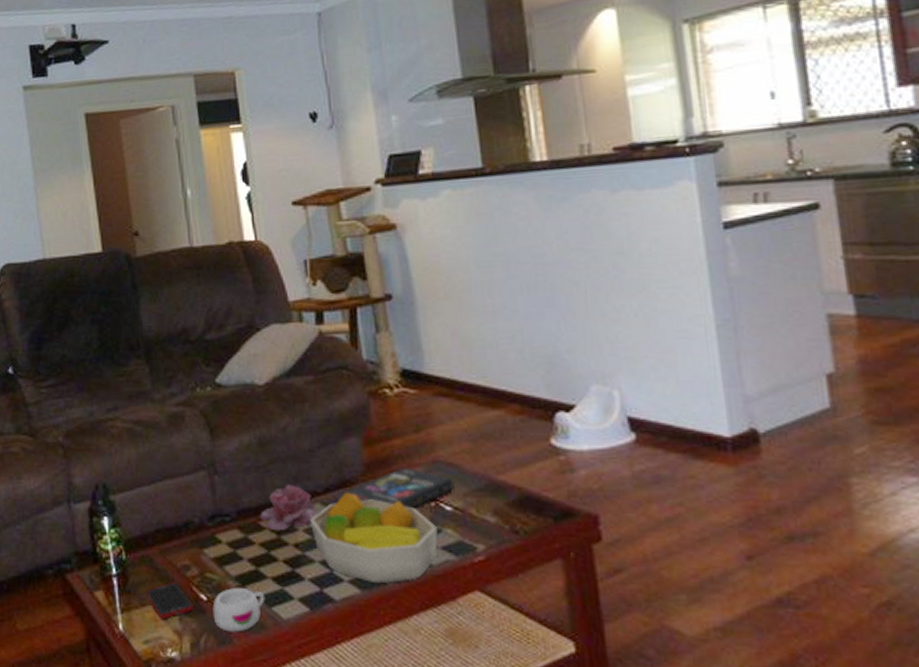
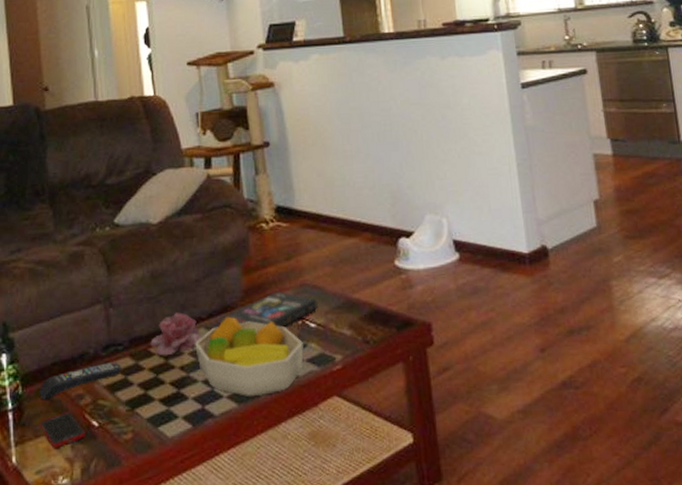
remote control: none [143,534,230,568] -> present [39,362,122,400]
mug: present [212,587,265,632] -> none [103,411,153,455]

